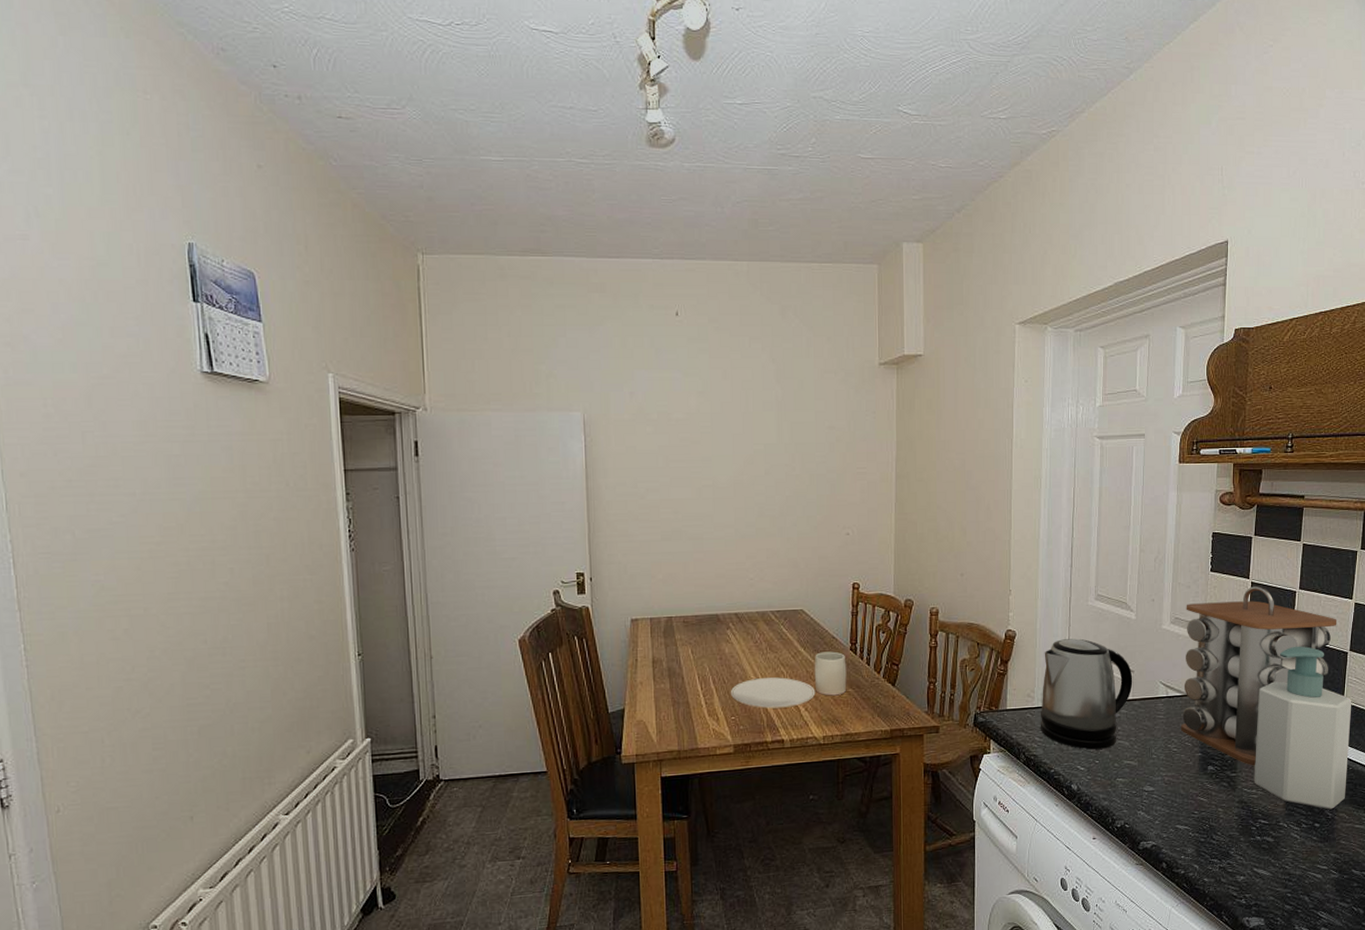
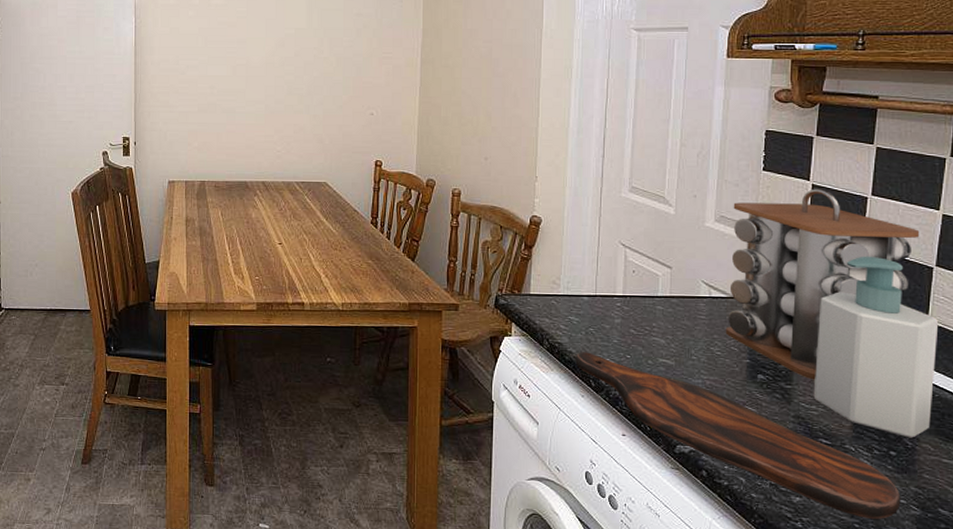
plate: present [731,677,816,709] -> none [256,243,336,273]
mug: present [814,651,847,696] -> none [335,223,367,266]
kettle: present [1040,638,1133,750] -> none [565,229,671,344]
cutting board: none [1049,761,1323,887] -> present [575,352,901,519]

